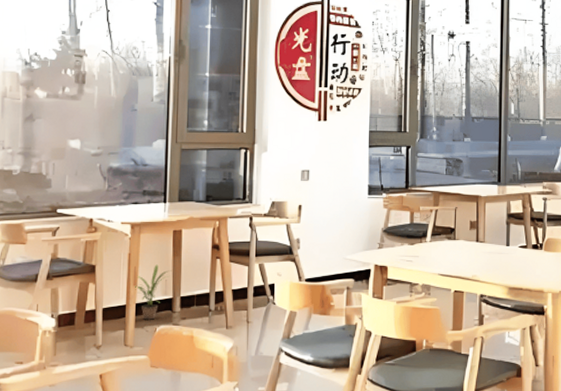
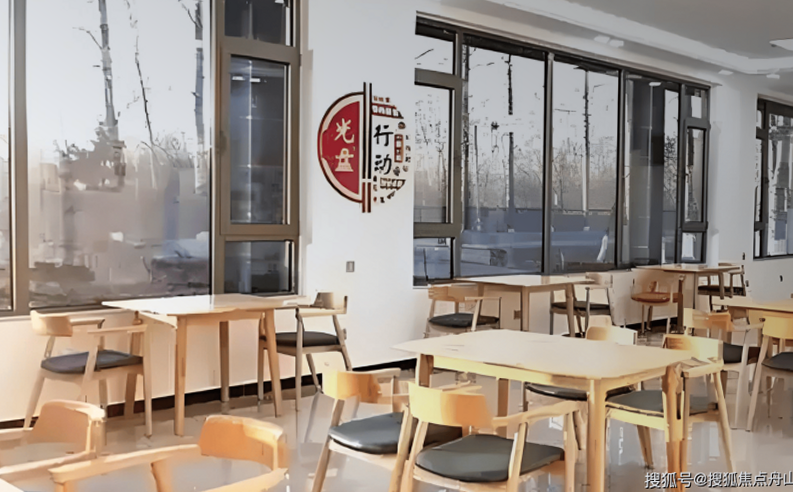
potted plant: present [135,264,172,320] -> none [183,355,219,410]

